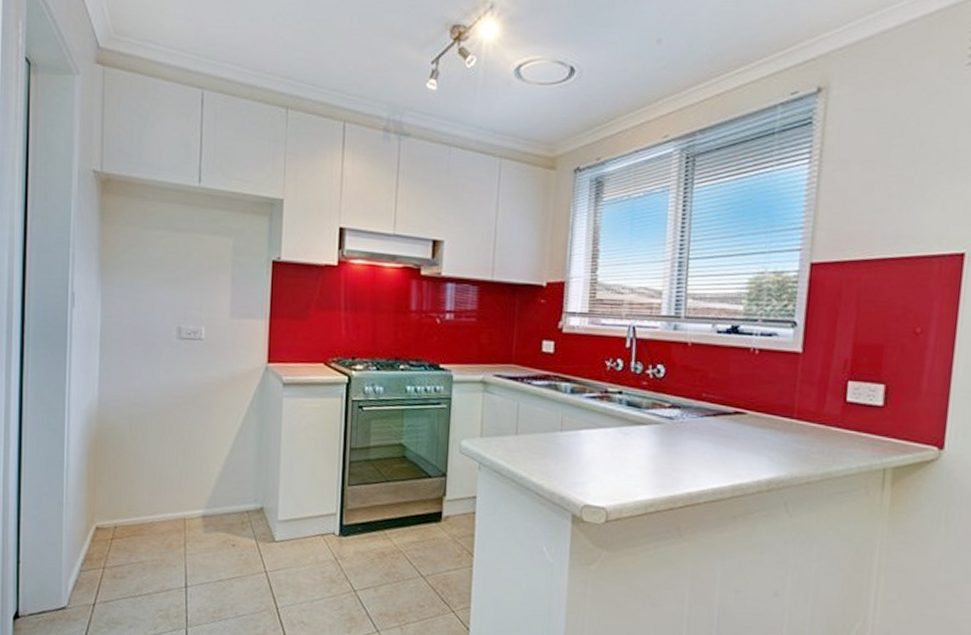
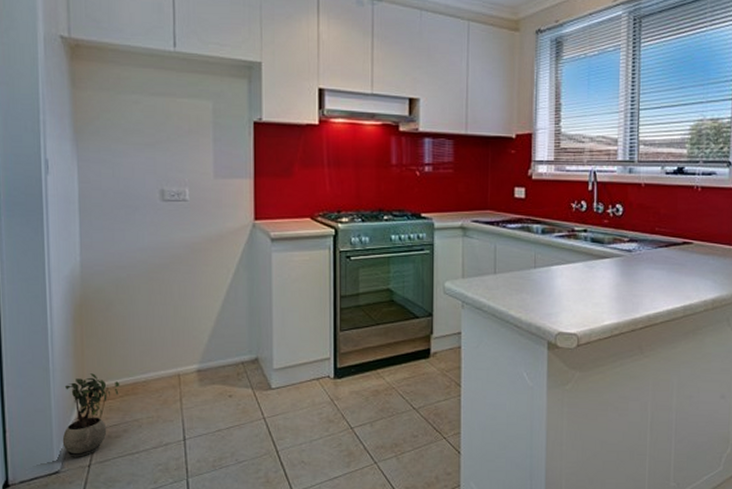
potted plant: none [70,510,128,595] -> present [62,373,120,457]

